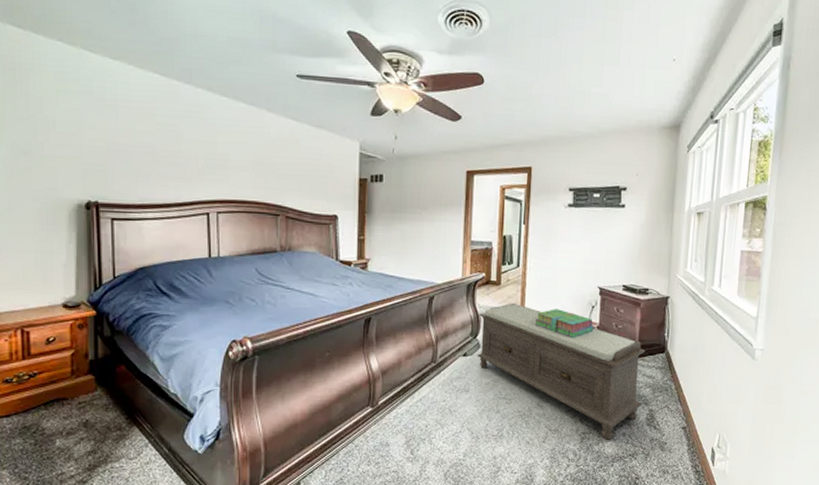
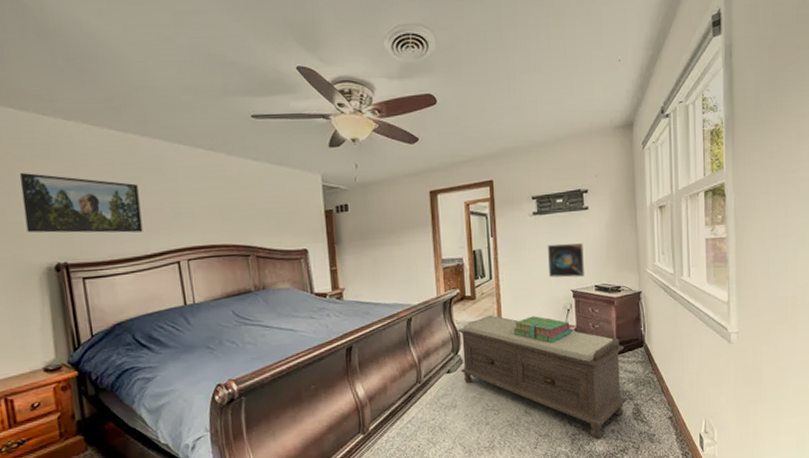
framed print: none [60,106,176,179] -> present [19,172,143,233]
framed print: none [577,238,616,275] -> present [547,243,584,278]

